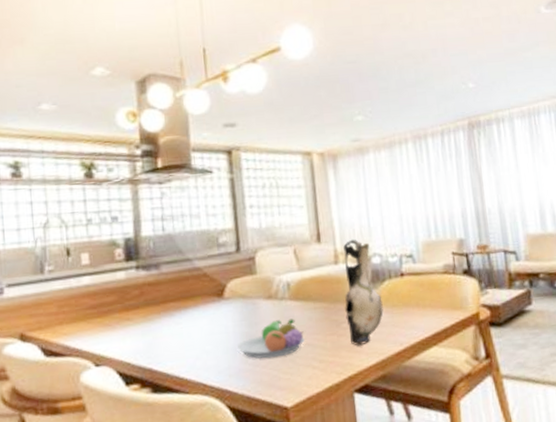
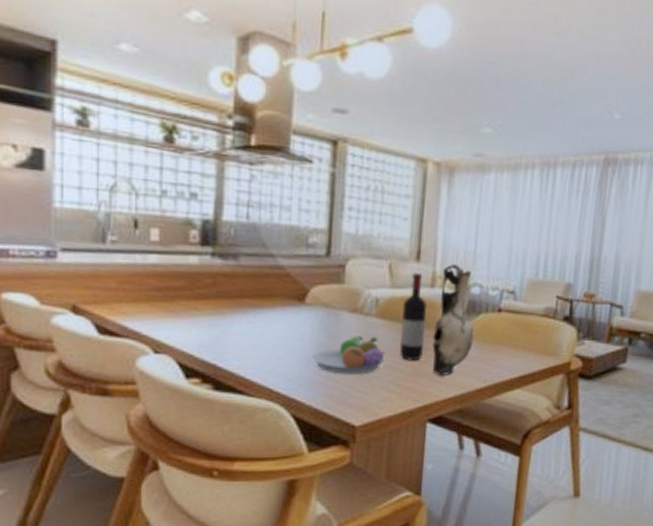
wine bottle: none [311,252,339,337] -> present [400,272,427,361]

